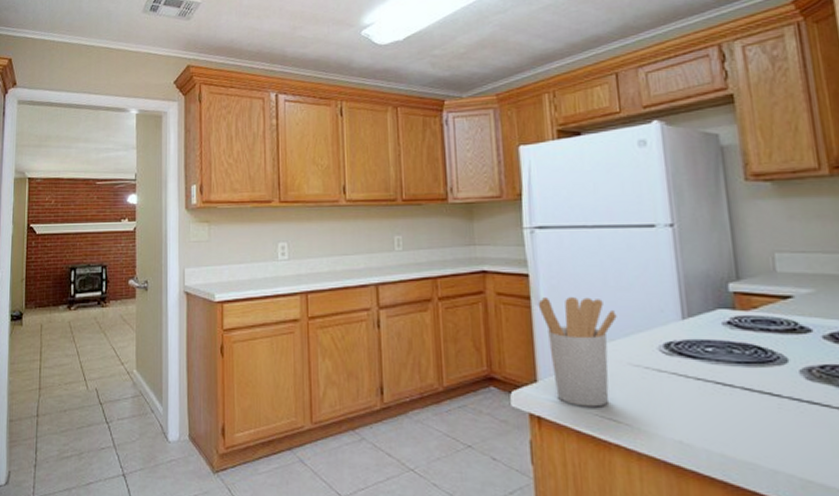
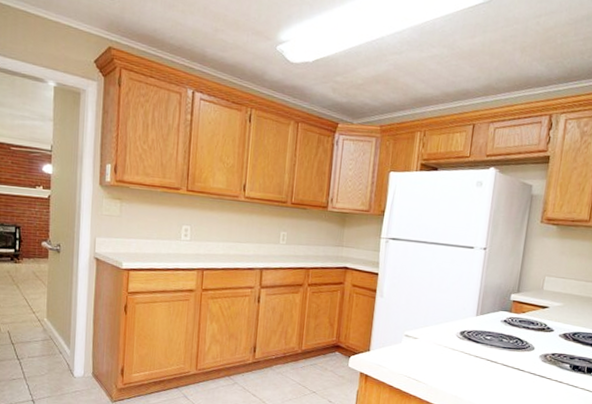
utensil holder: present [538,297,617,407] -> none [380,291,434,371]

